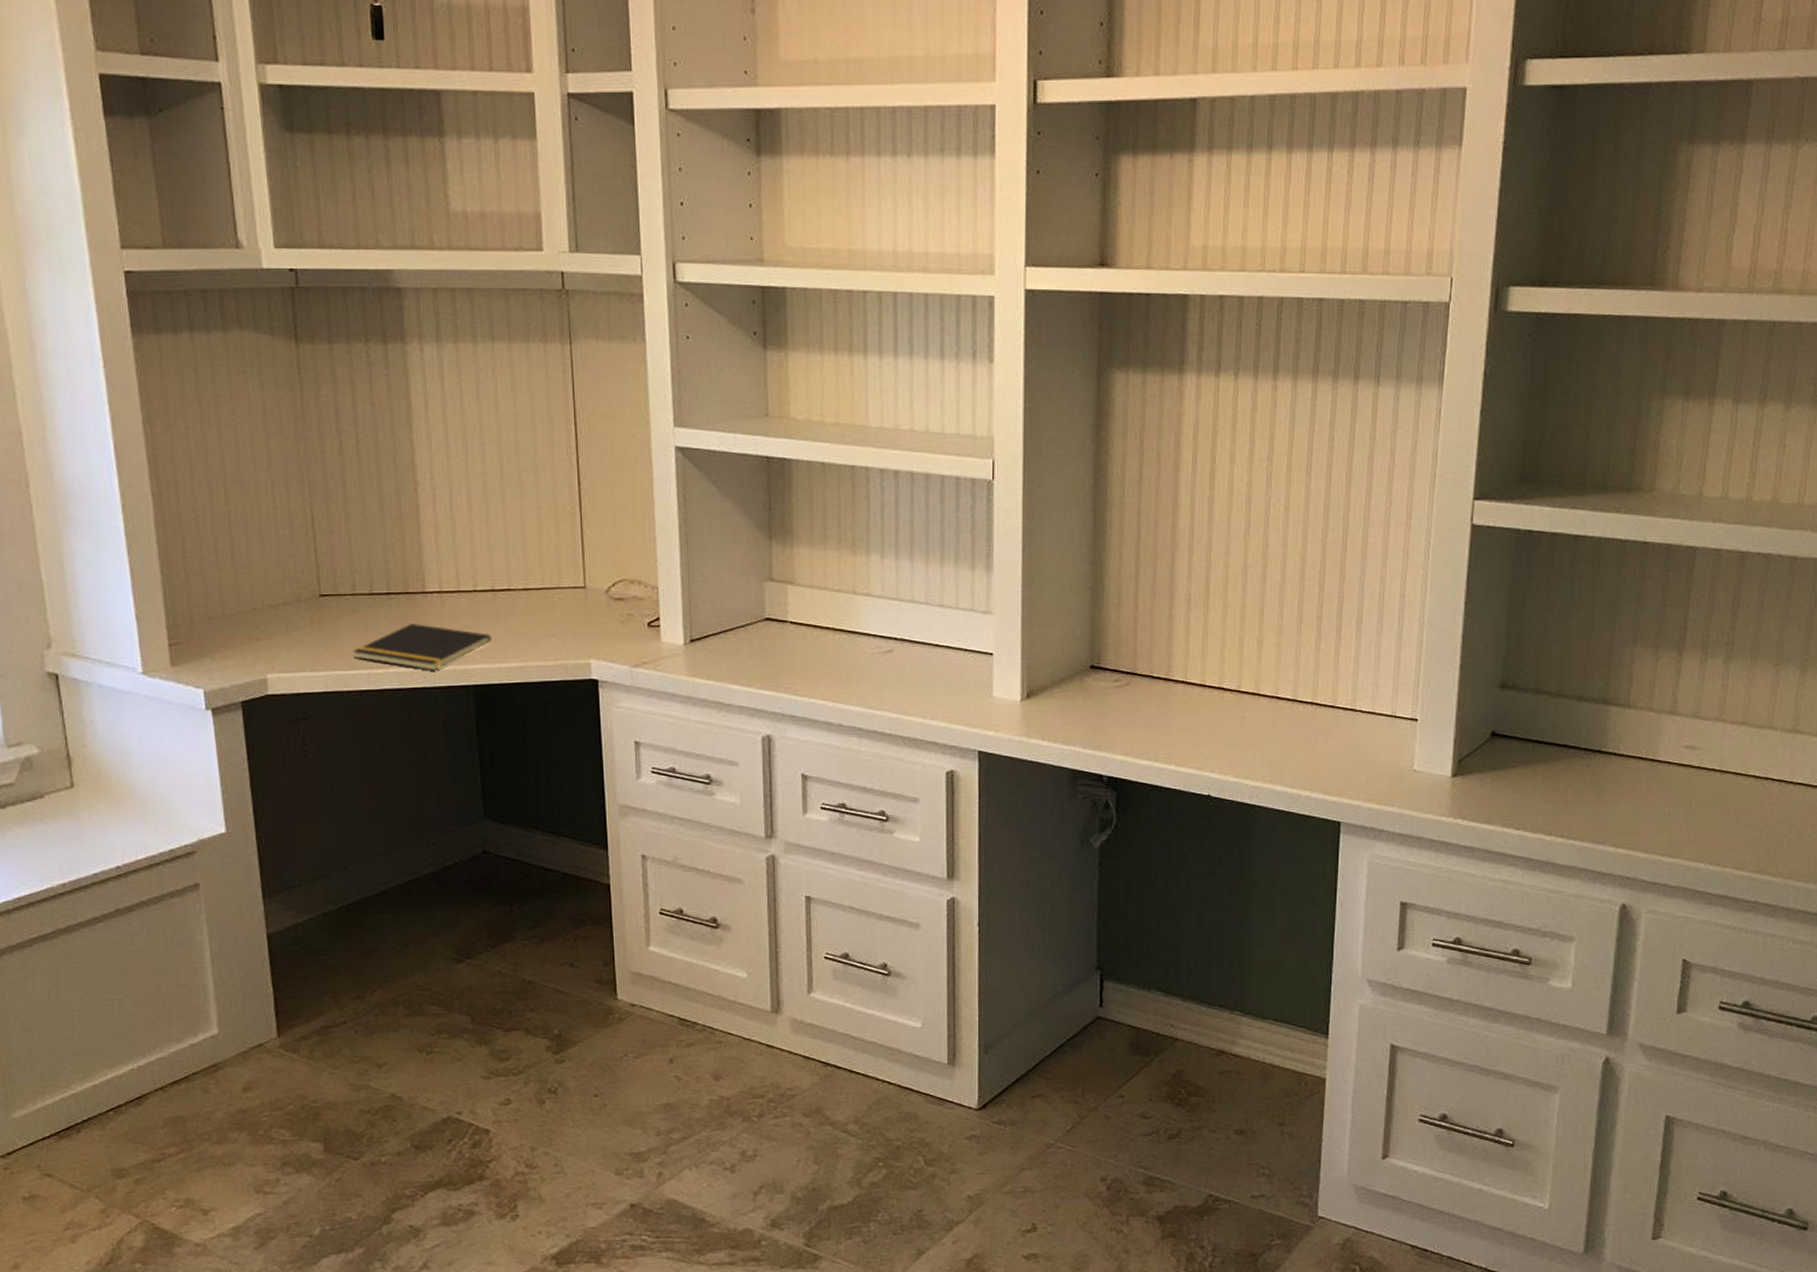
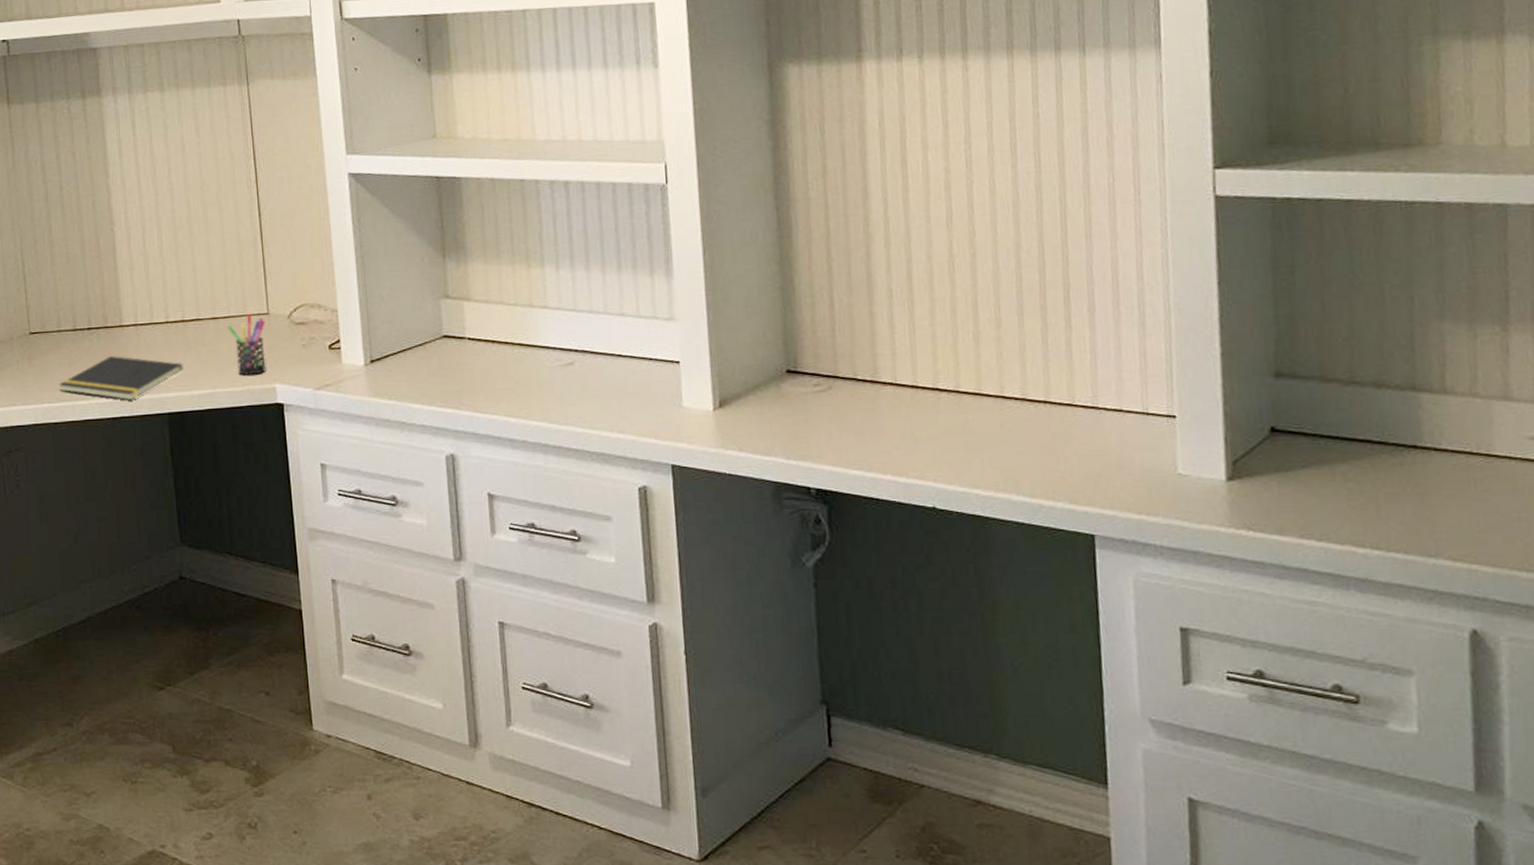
pen holder: none [541,586,582,650] -> present [228,313,266,375]

